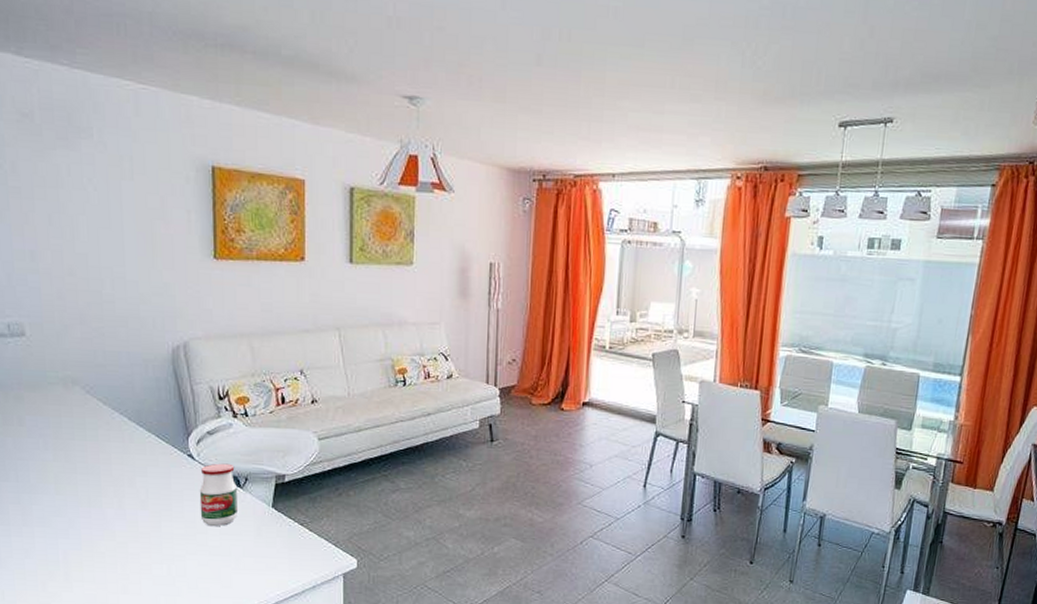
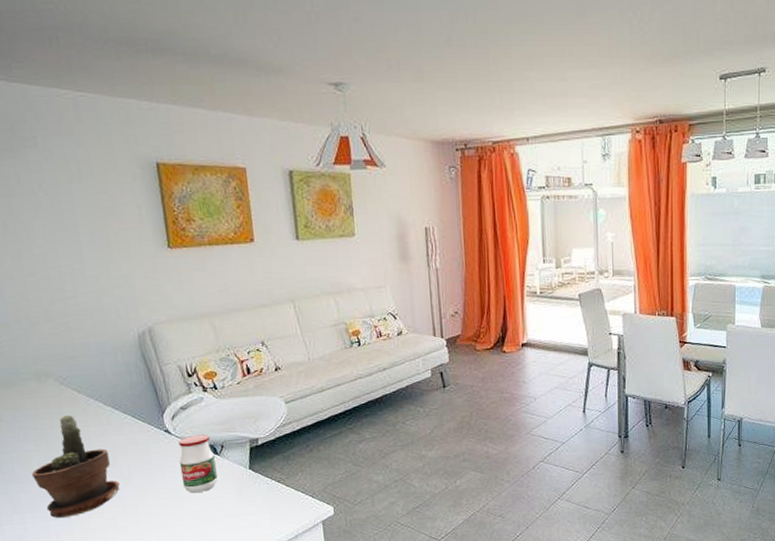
potted plant: none [46,427,135,536] -> present [31,415,120,518]

